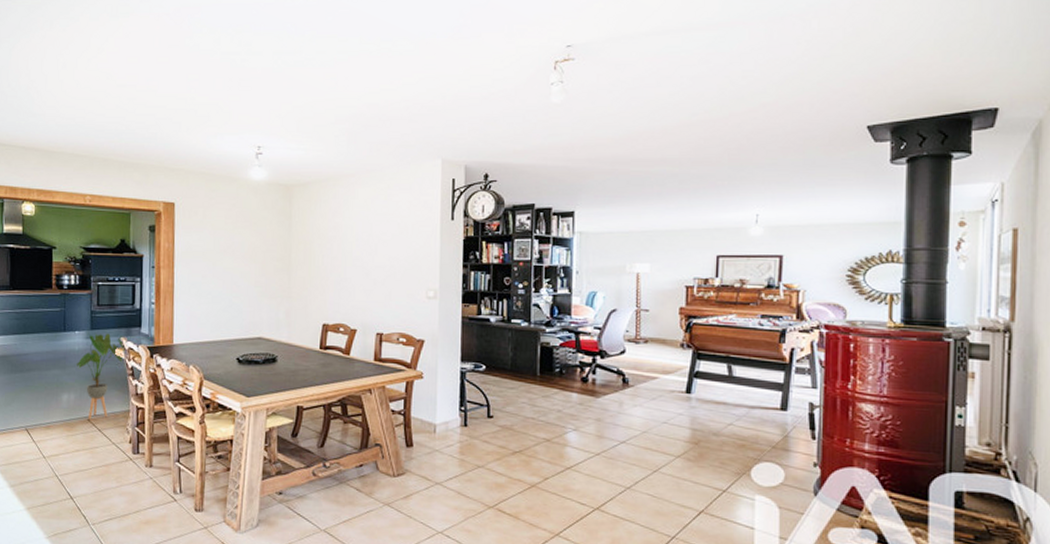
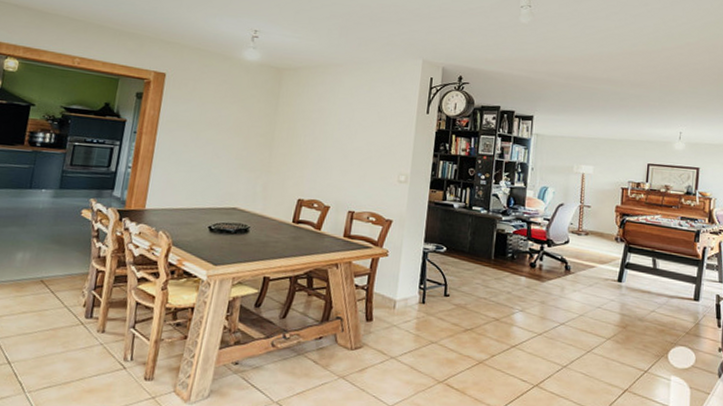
house plant: present [77,333,124,420] -> none [38,193,93,281]

